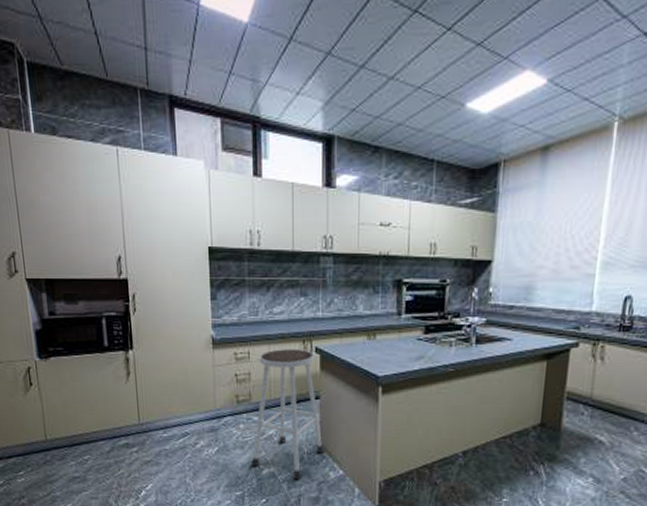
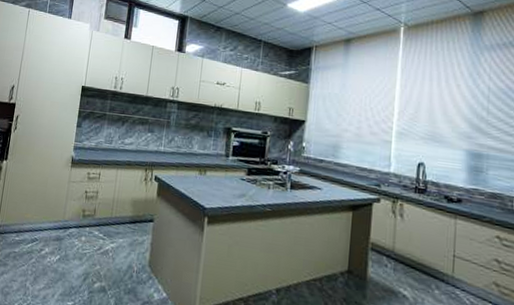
stool: present [251,349,325,479] -> none [86,173,154,297]

